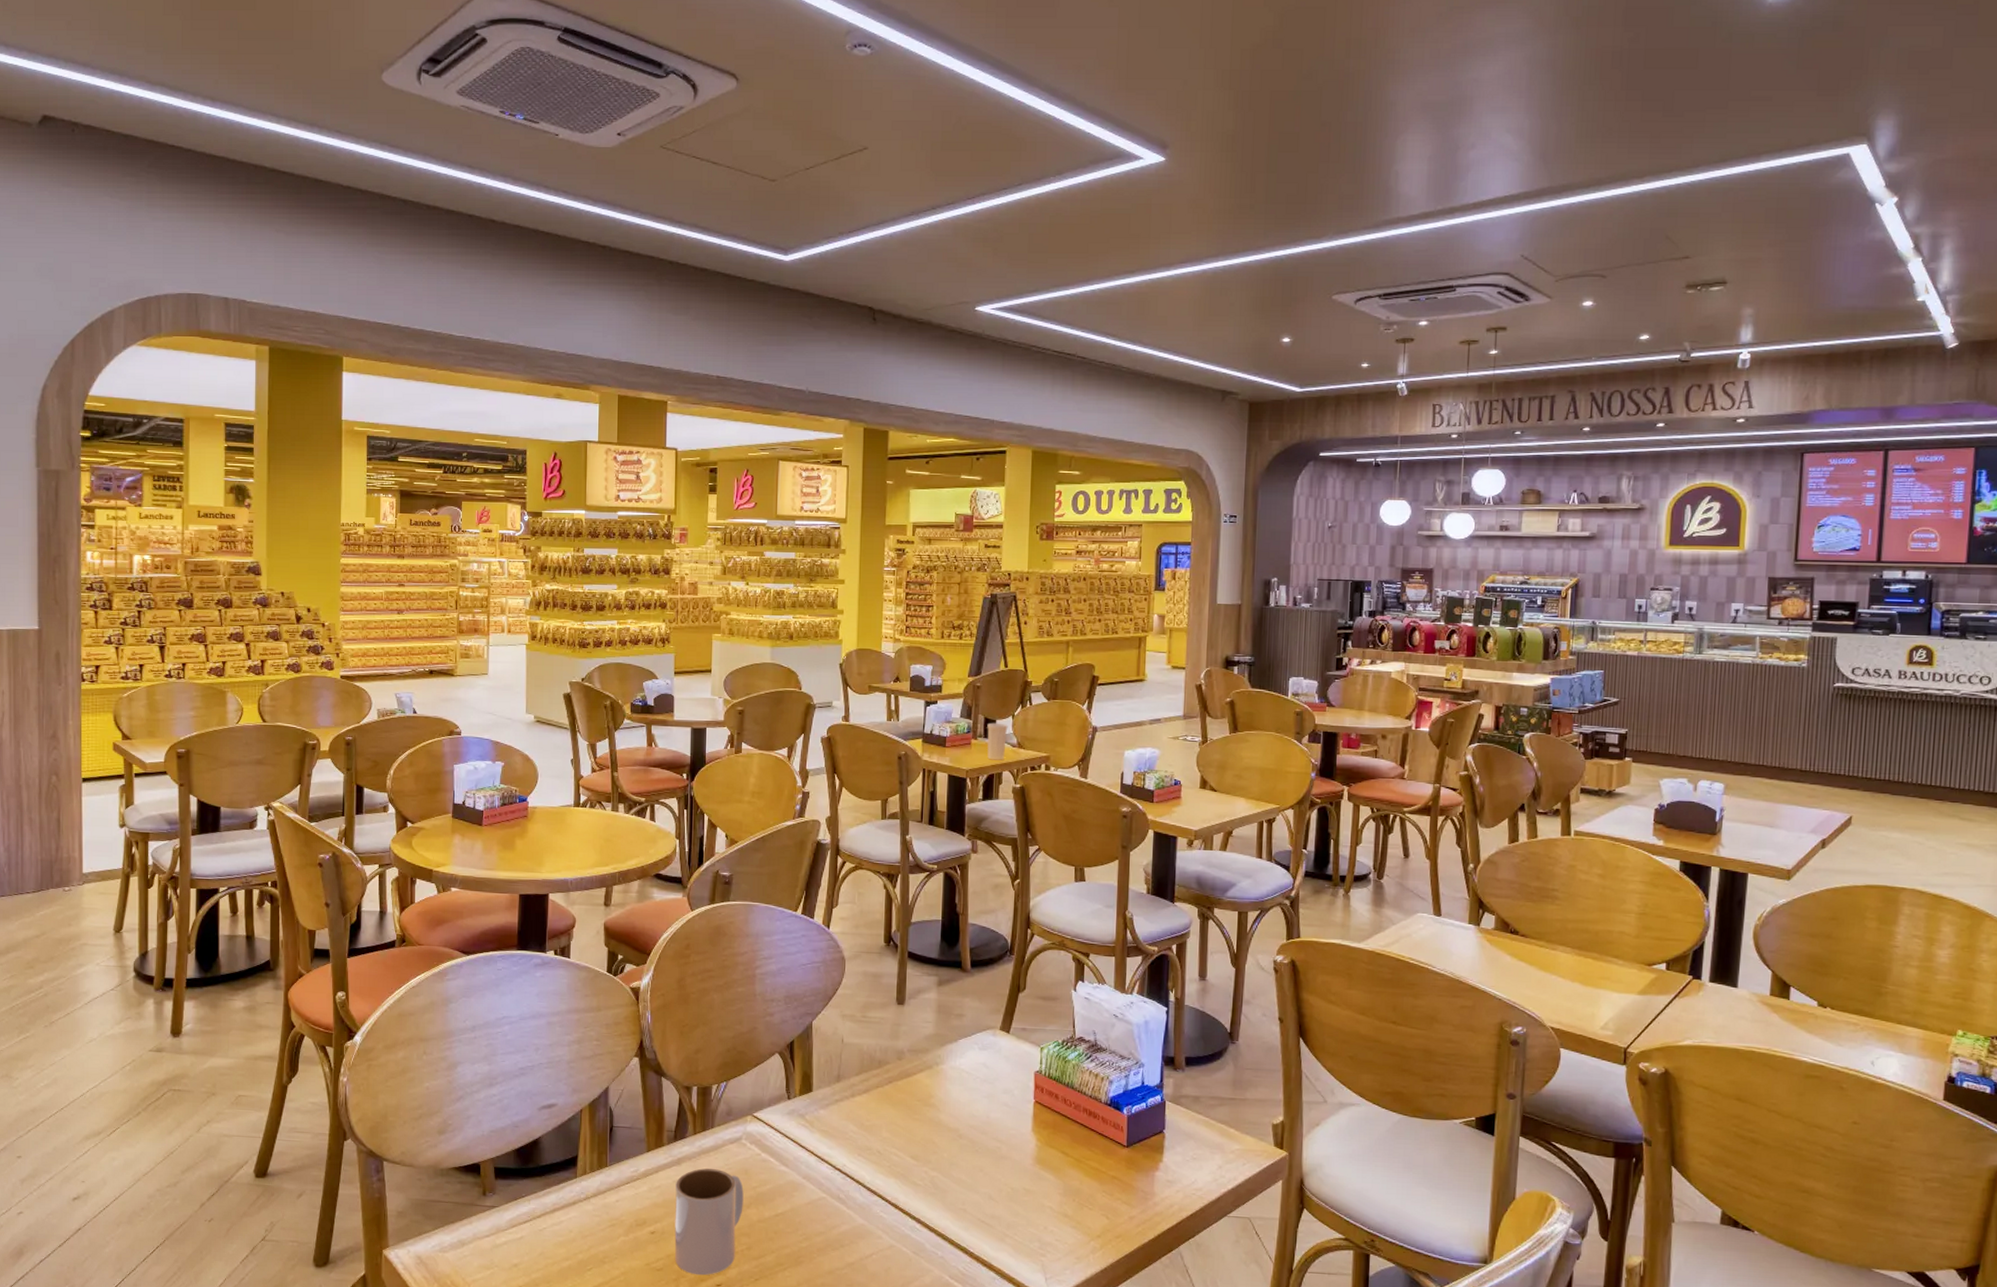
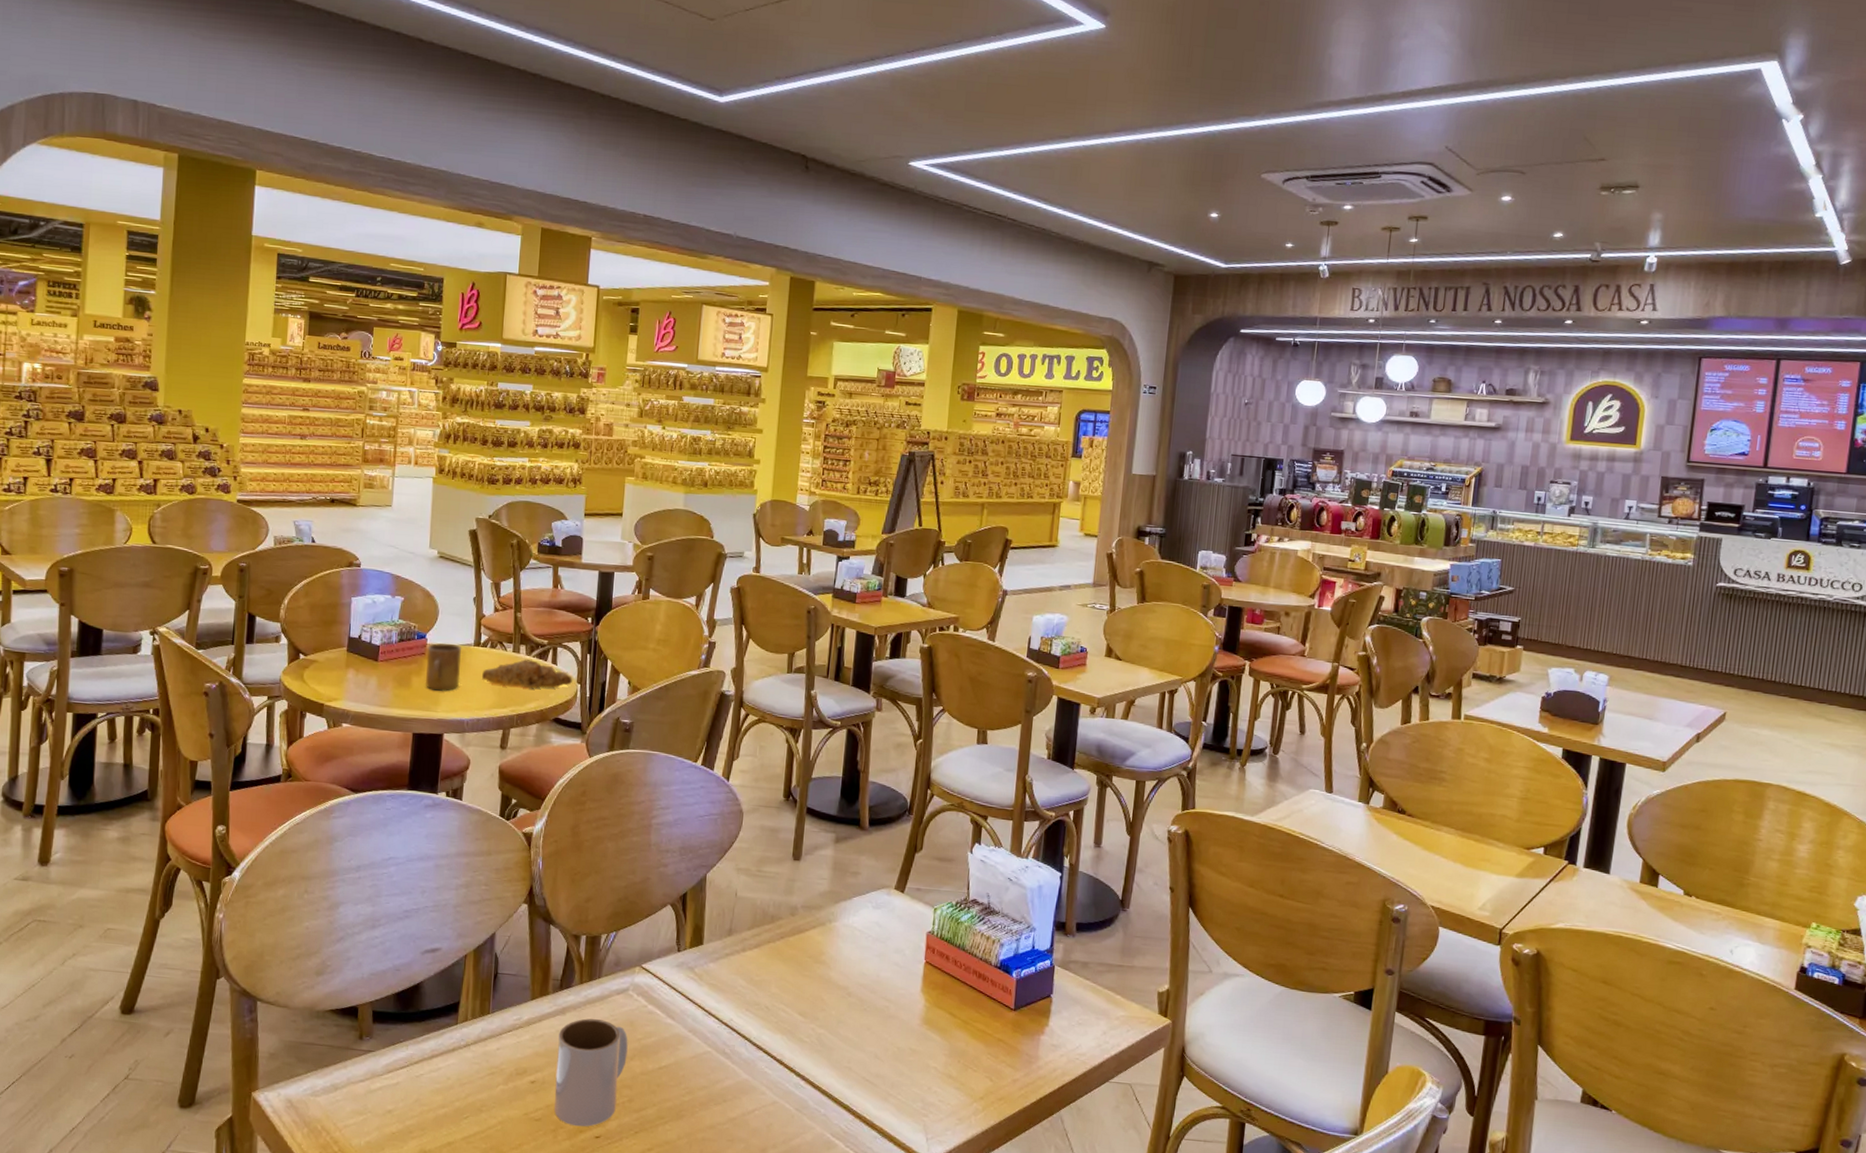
cup: none [528,805,563,852] -> present [425,643,462,691]
croissant: none [583,818,671,845] -> present [482,659,572,688]
cup: present [987,722,1008,760] -> none [897,581,919,620]

